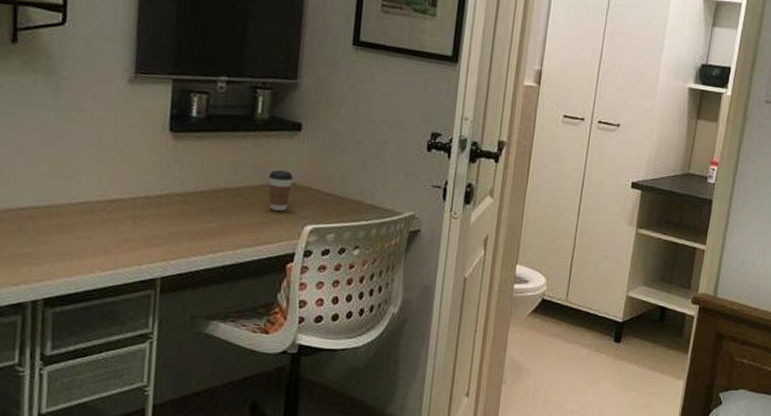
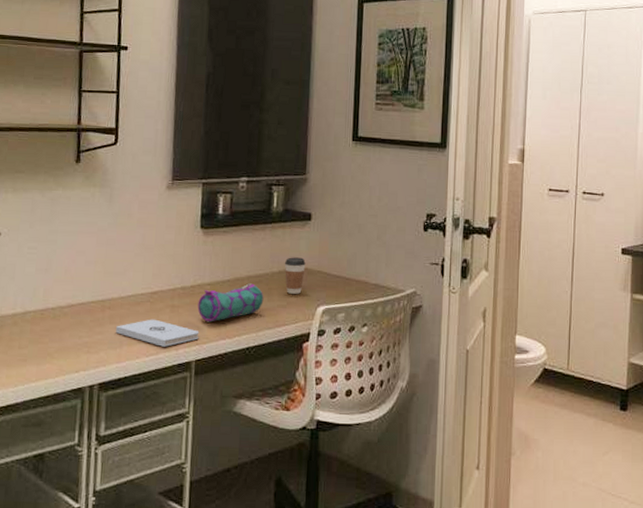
notepad: none [64,230,166,262] -> present [116,319,199,347]
pencil case: none [164,196,244,237] -> present [197,283,264,323]

